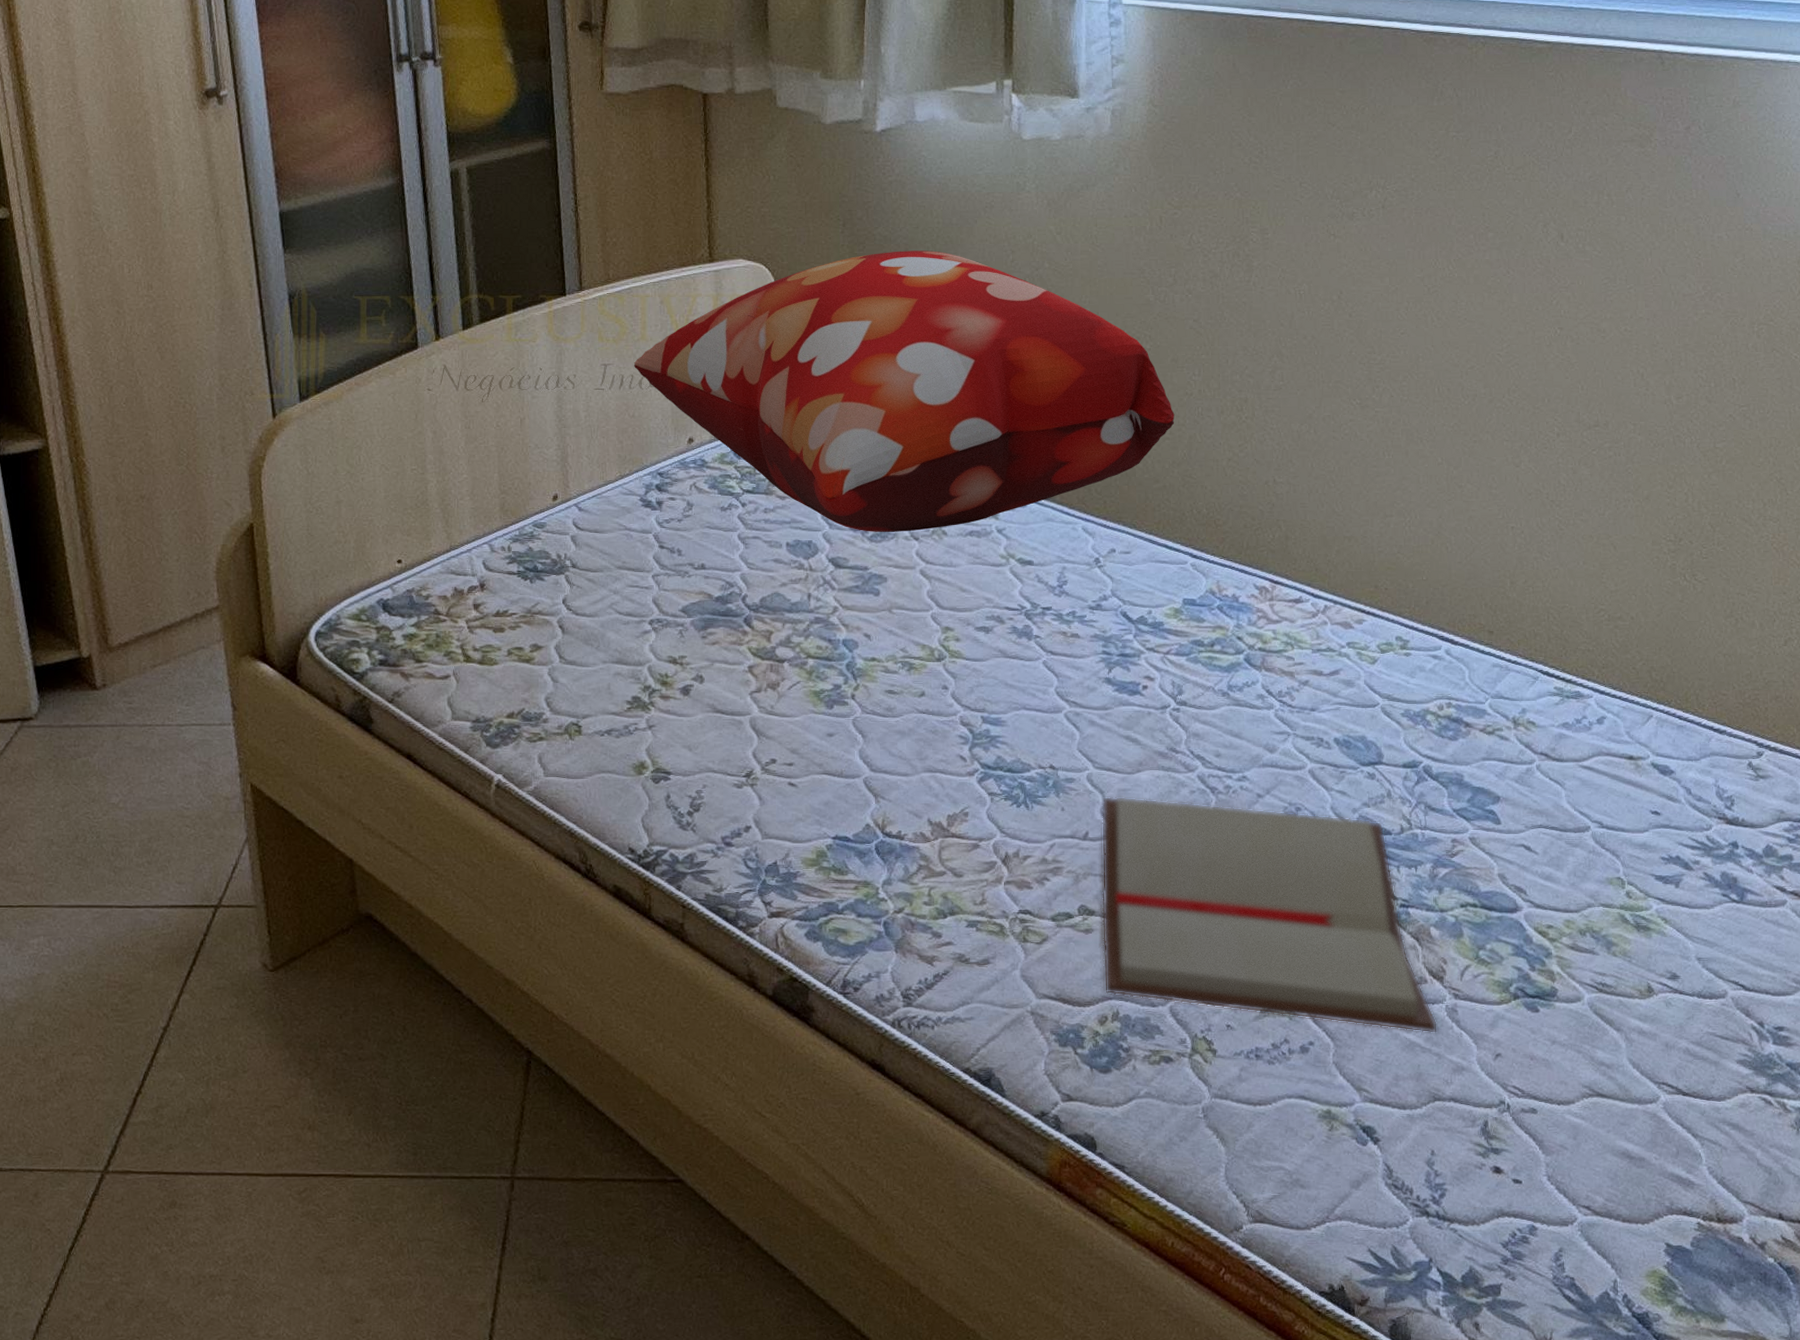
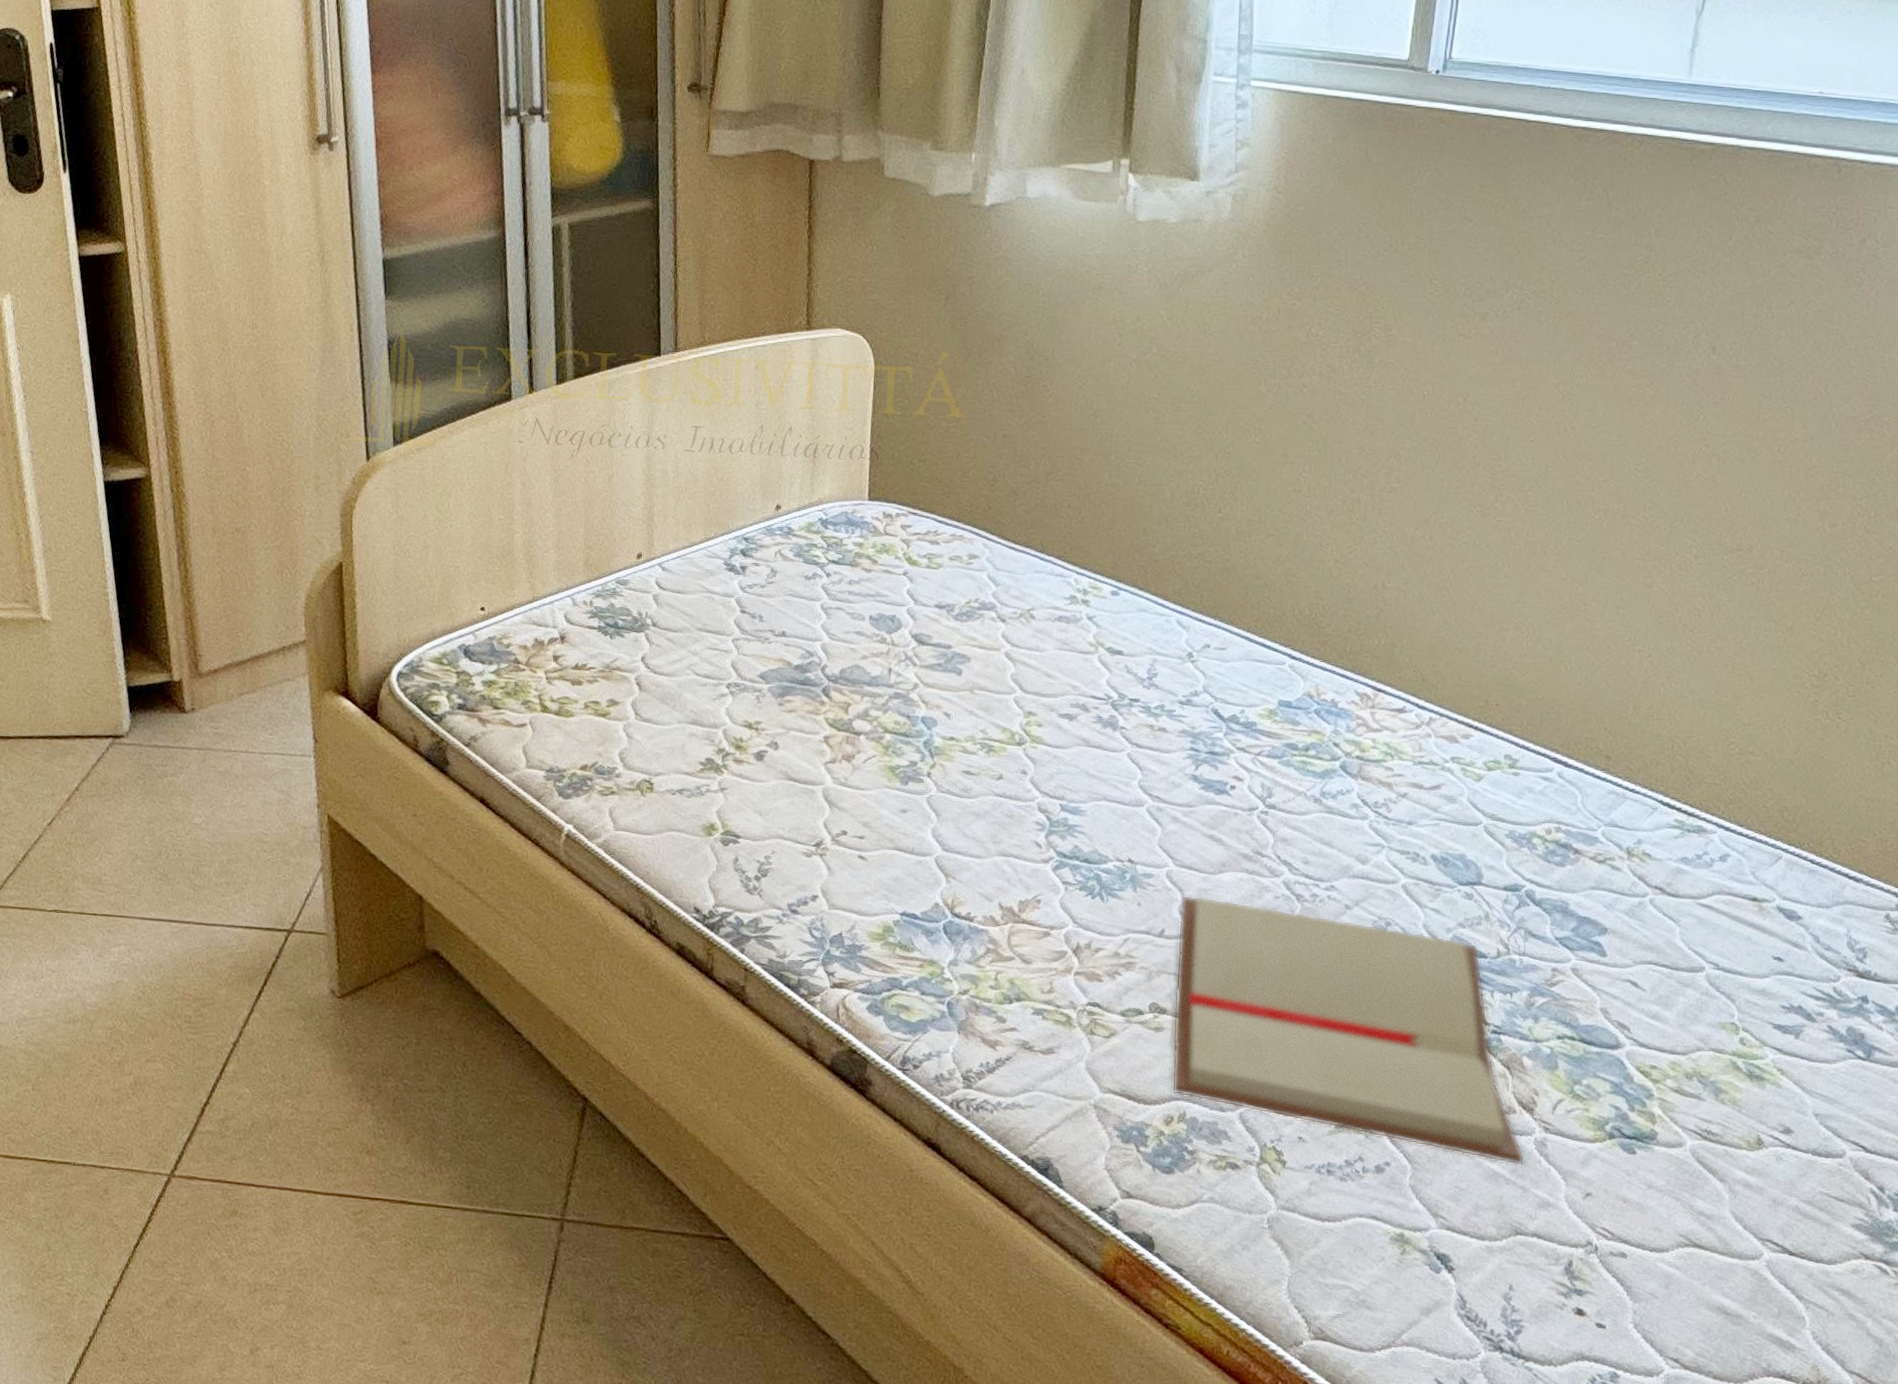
decorative pillow: present [634,251,1175,532] -> none [725,328,1281,613]

